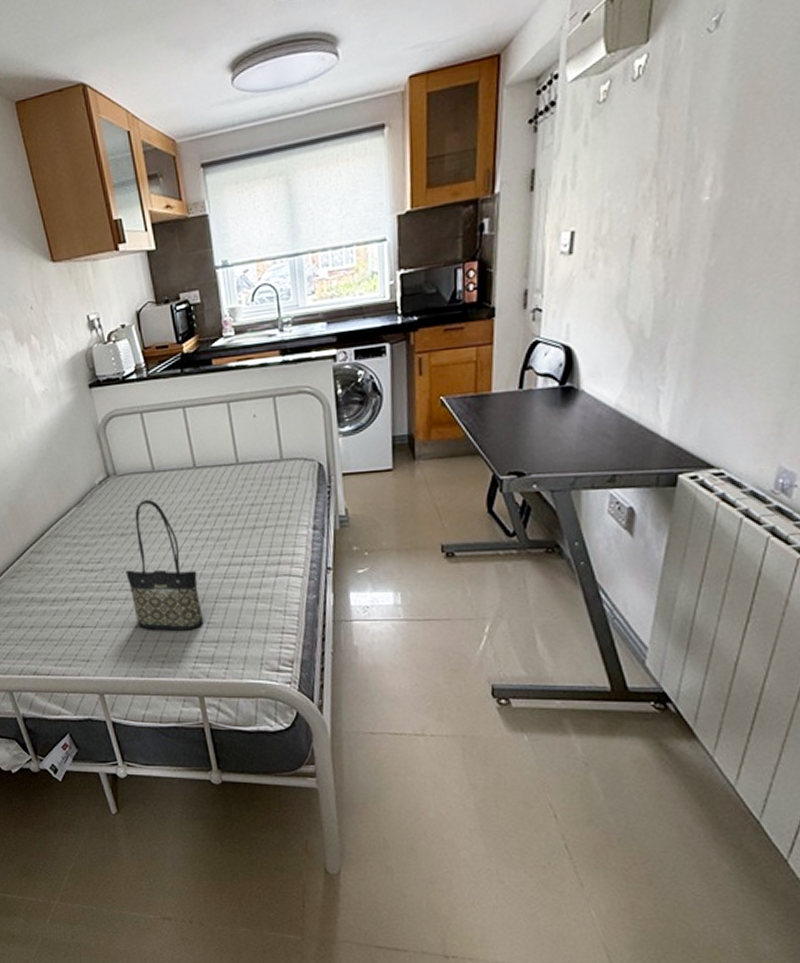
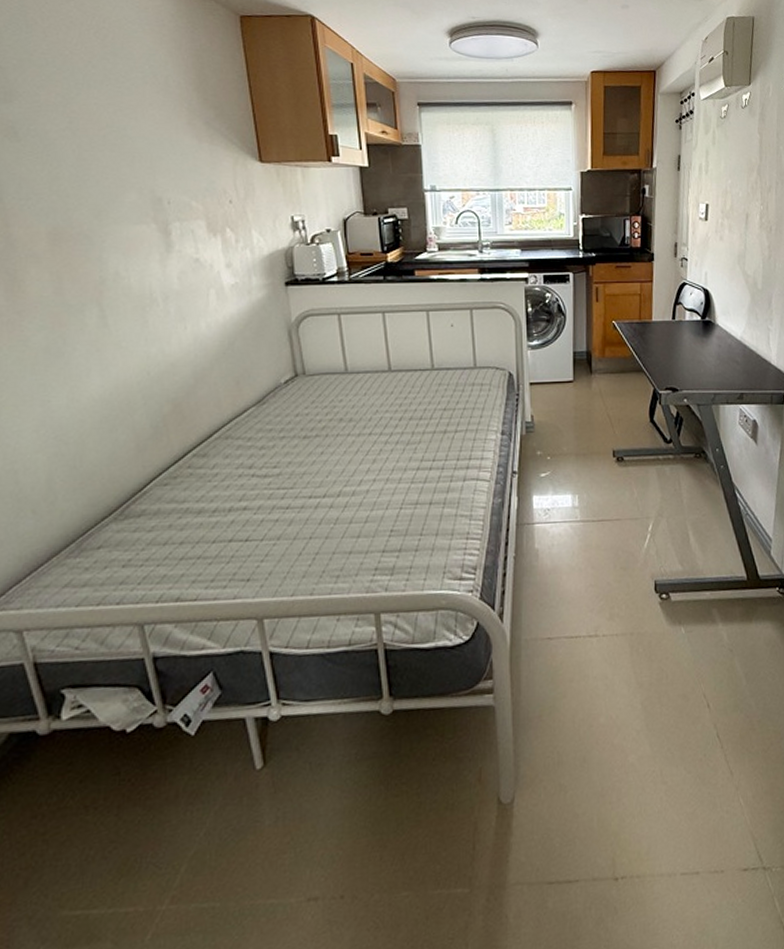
tote bag: present [125,499,203,631] -> none [305,400,386,542]

